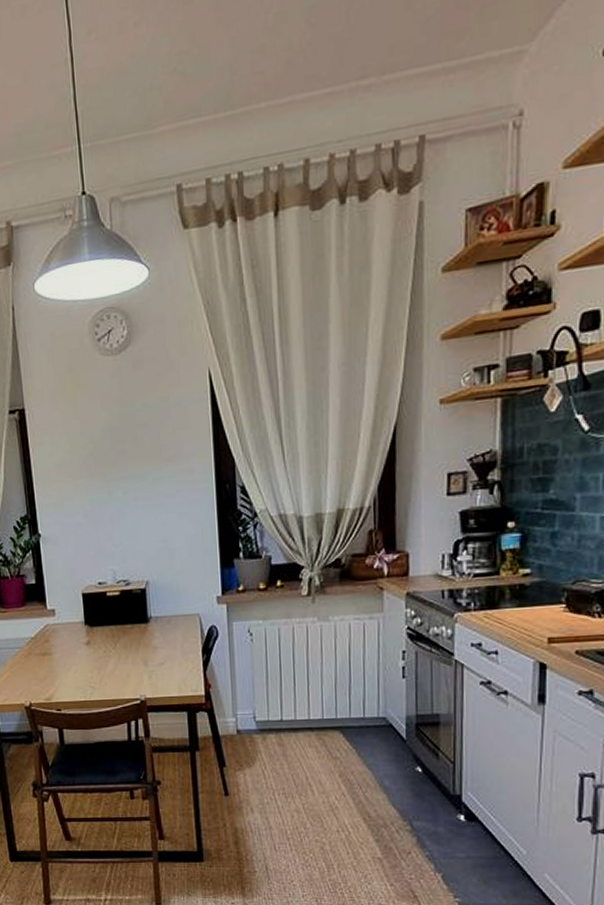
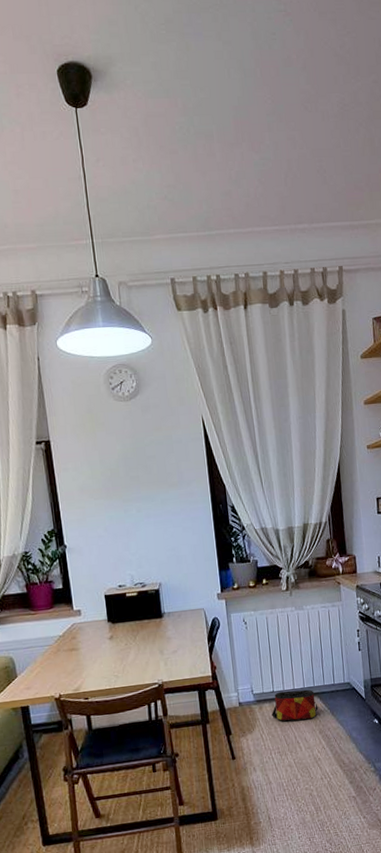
bag: none [278,721,340,759] -> present [272,689,318,722]

